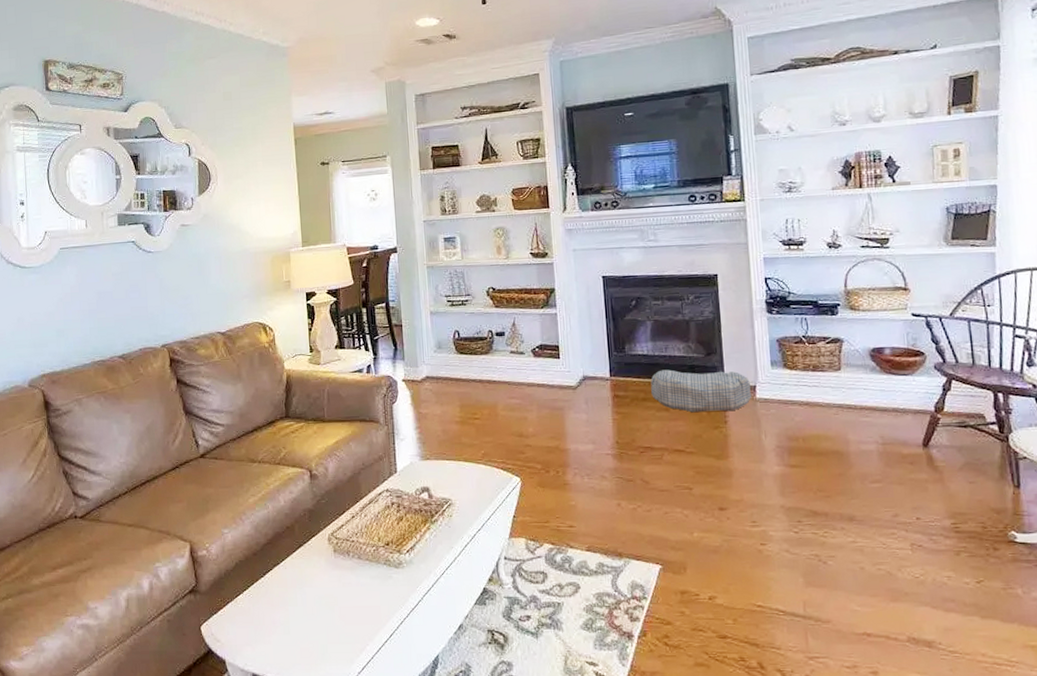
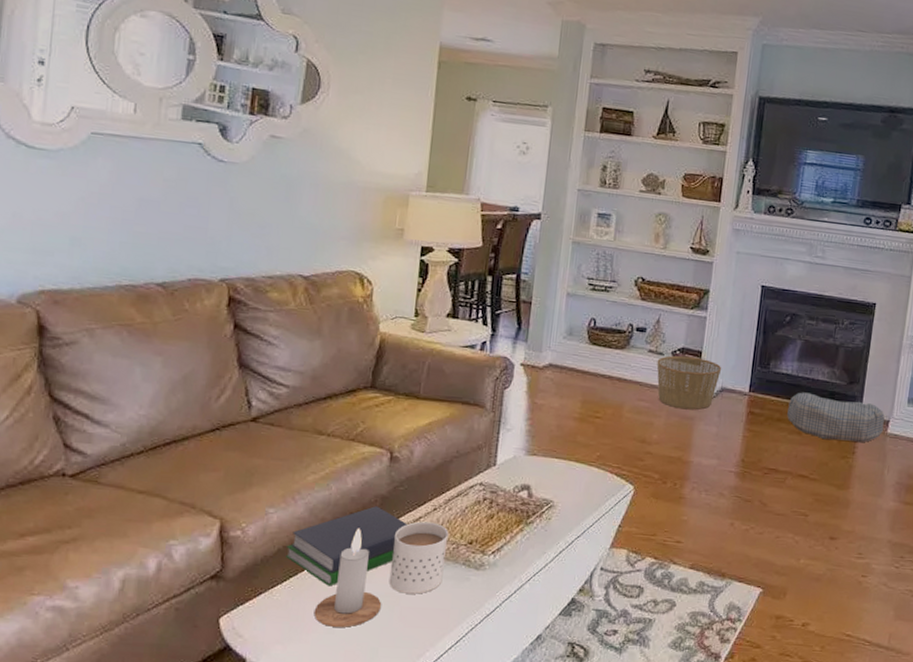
book: none [242,519,333,593] -> present [286,506,408,586]
candle: none [271,539,324,628] -> present [313,528,382,627]
mug: none [324,529,370,594] -> present [389,521,449,594]
basket: none [520,351,581,401] -> present [656,355,722,410]

